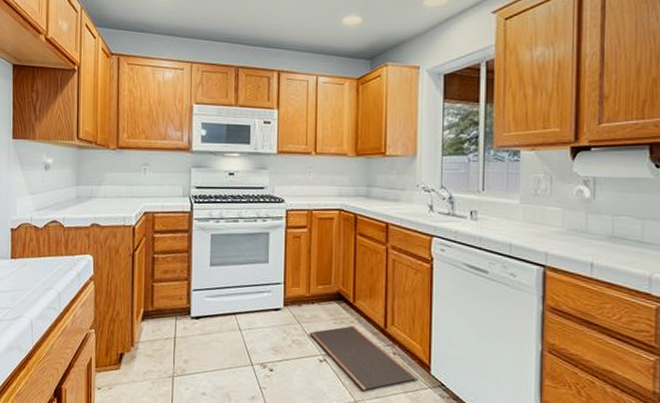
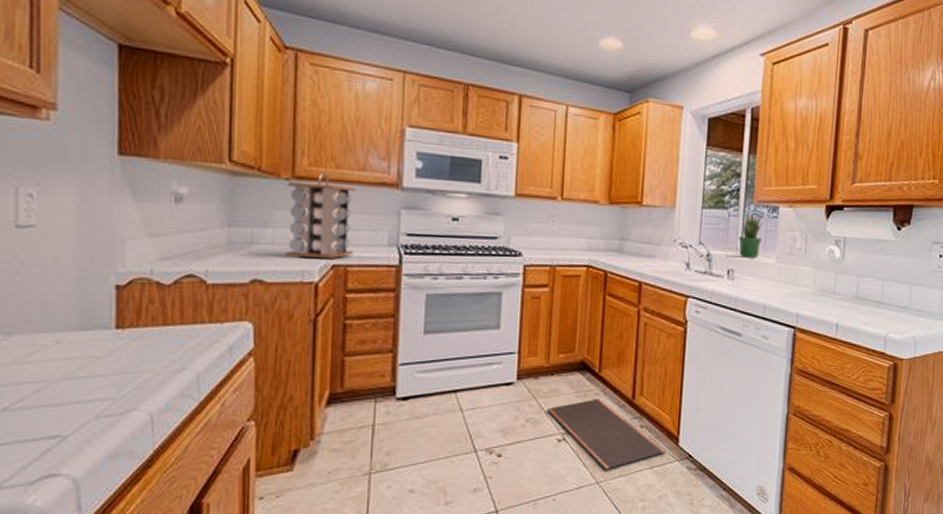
spice rack: none [113,142,160,208] -> present [286,172,356,260]
planter: none [480,158,504,200] -> present [739,213,763,258]

